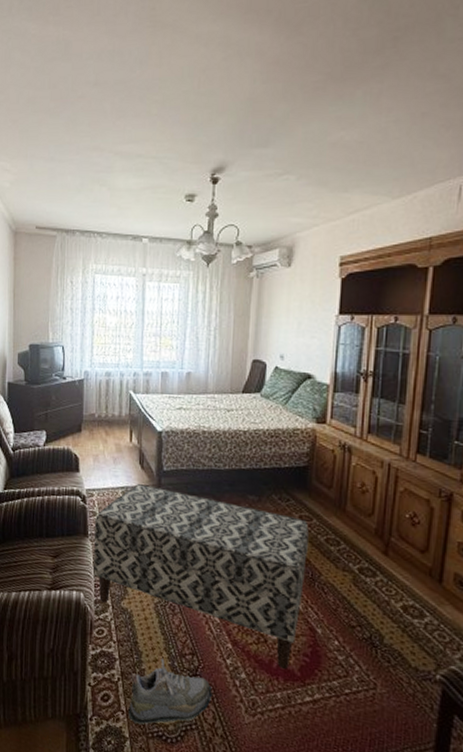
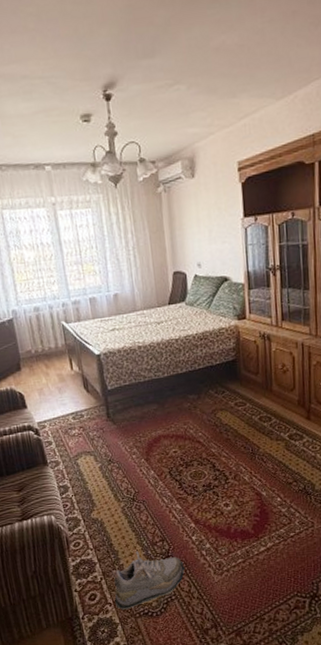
bench: present [93,484,309,670] -> none [51,405,247,532]

